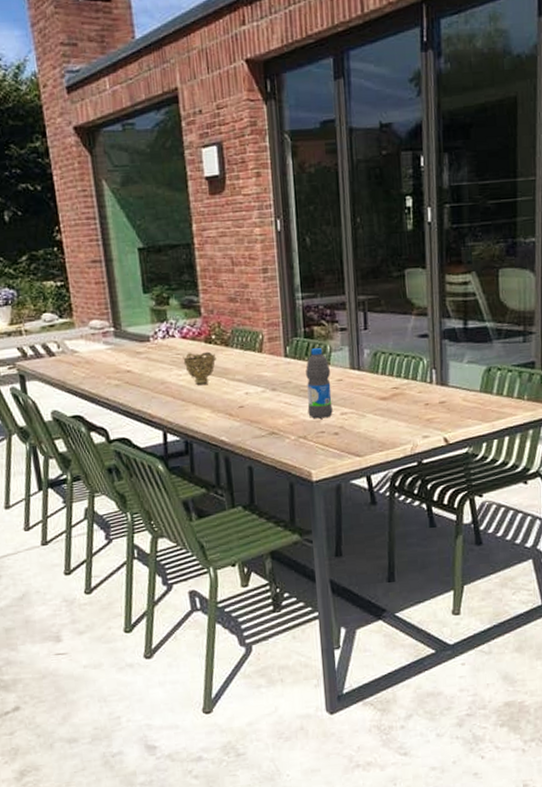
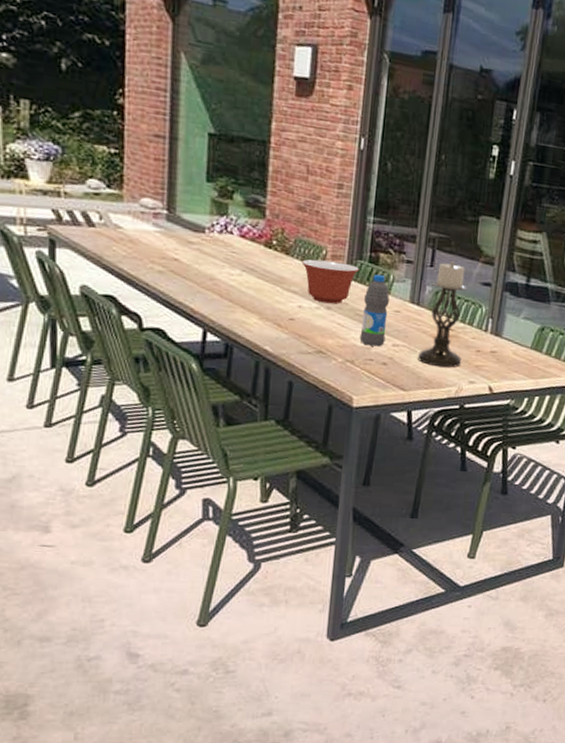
decorative bowl: present [183,351,217,385] -> none [237,253,274,289]
mixing bowl: none [241,343,296,386] -> present [302,259,359,304]
candle holder: none [367,320,412,428] -> present [418,261,469,368]

